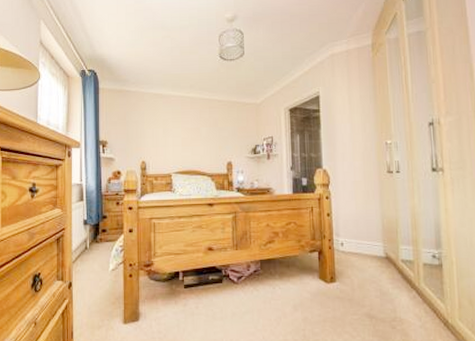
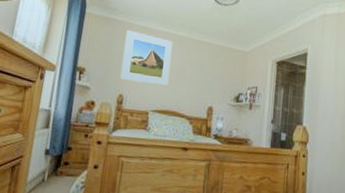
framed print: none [140,98,186,148] -> present [120,29,174,86]

